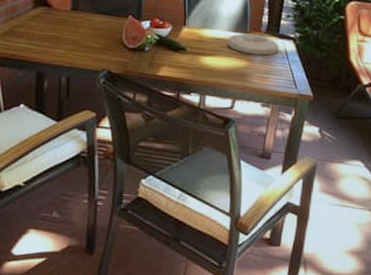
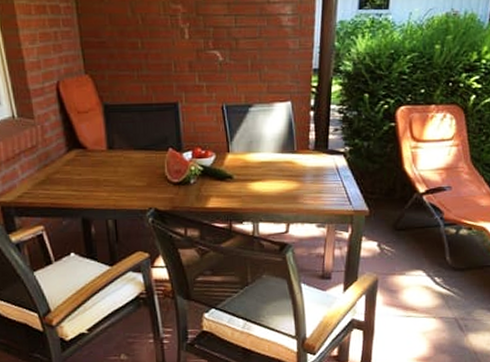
plate: present [228,33,279,56] -> none [275,152,330,175]

